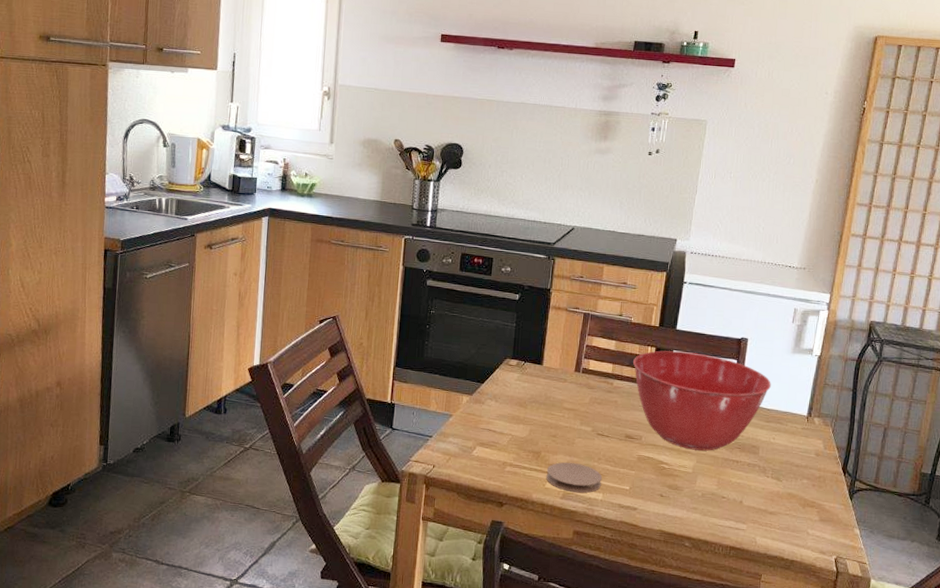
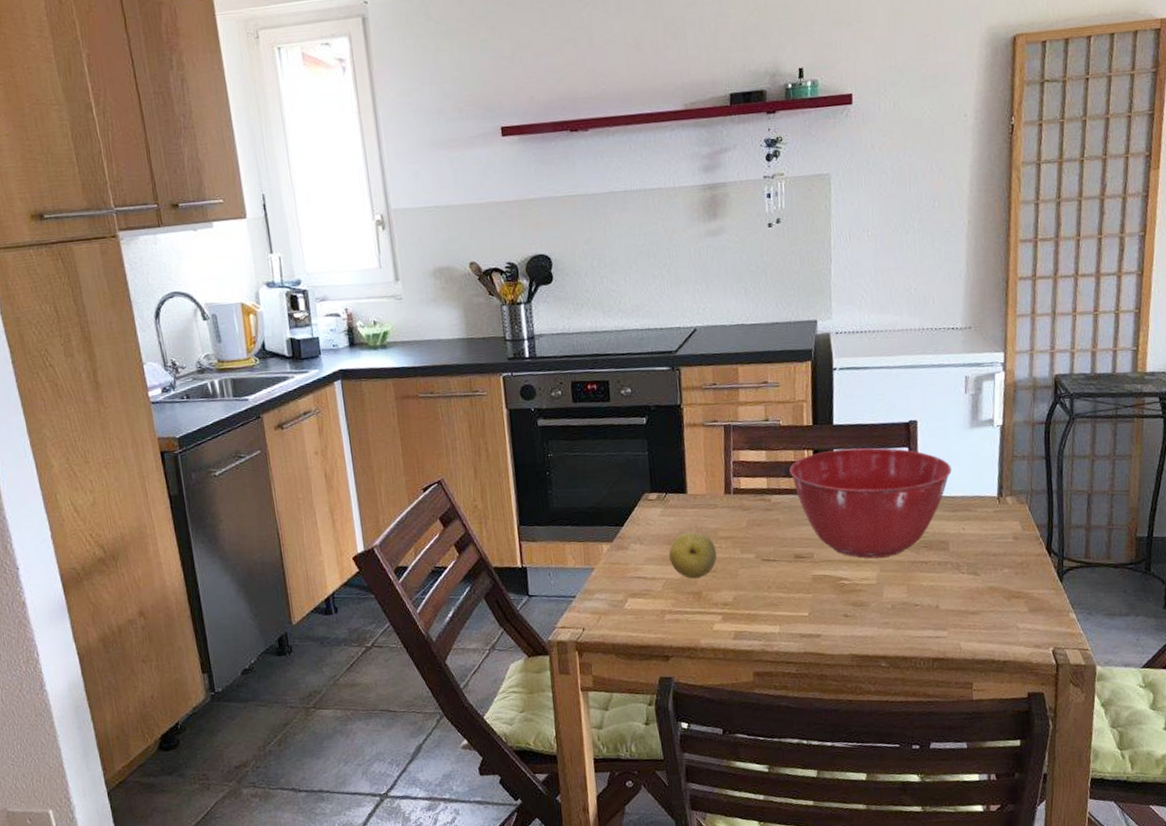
fruit: none [518,398,560,440] -> present [669,531,717,579]
coaster: present [546,462,603,493] -> none [711,596,777,630]

